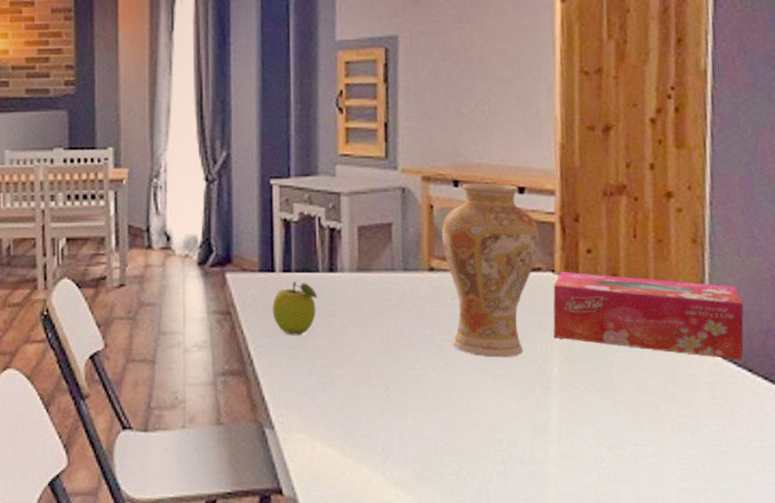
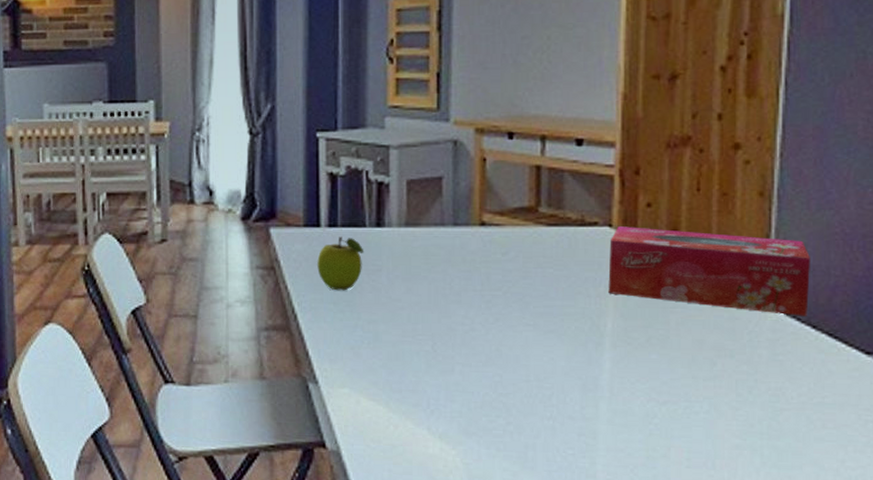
vase: present [442,183,540,358] -> none [495,134,597,314]

